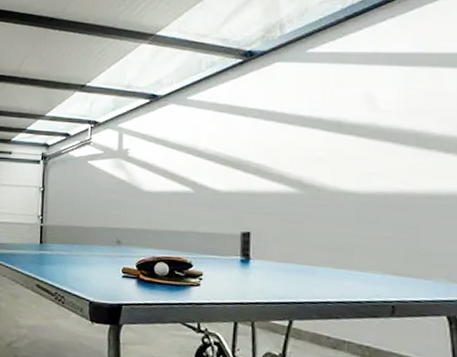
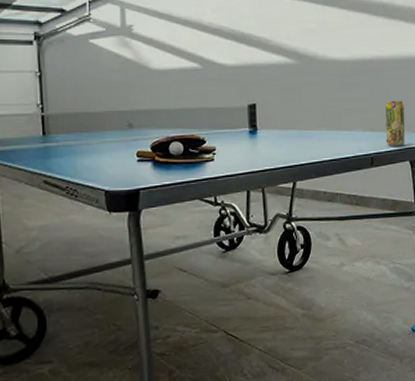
beverage can: none [413,242,442,296] -> present [385,100,405,146]

